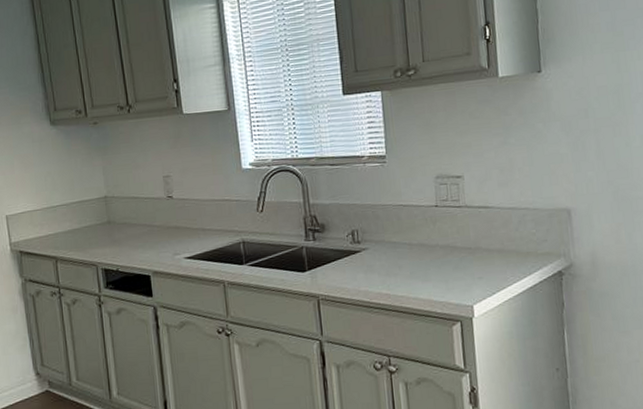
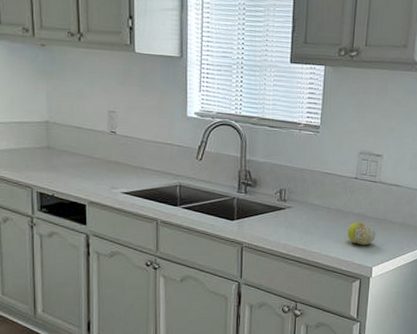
fruit: none [436,254,471,282] -> present [347,221,376,246]

